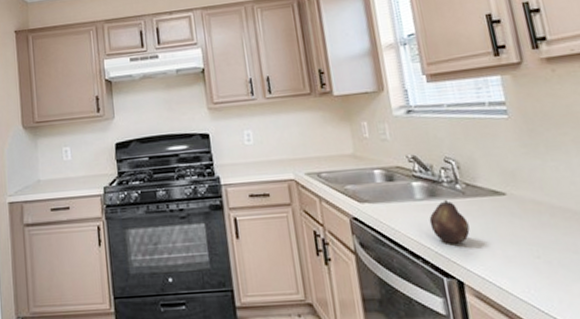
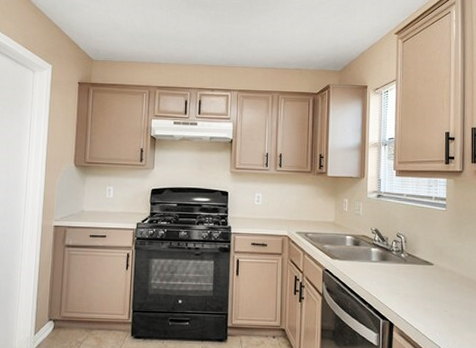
fruit: present [429,199,470,244] -> none [378,263,405,296]

